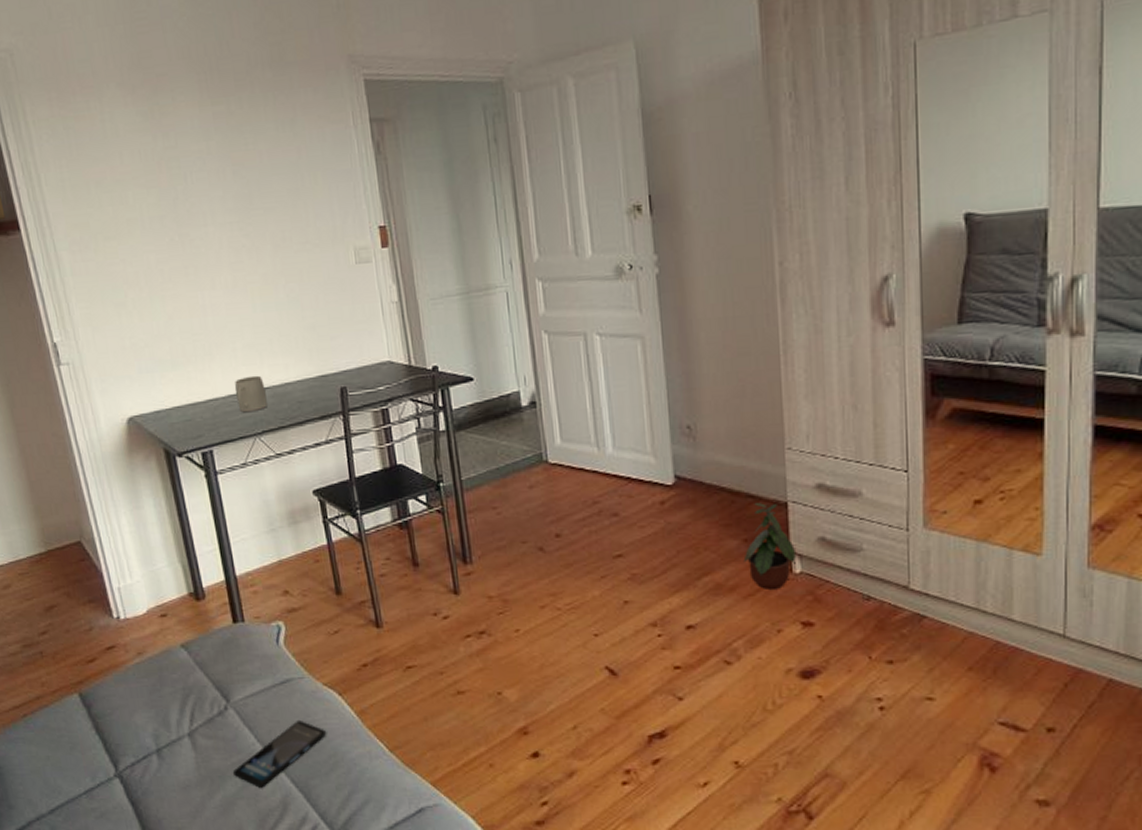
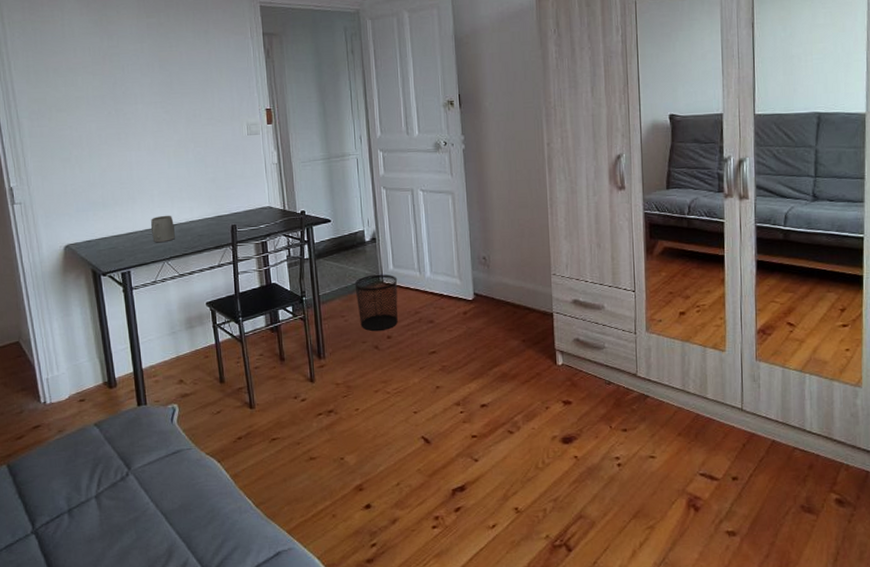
smartphone: present [232,719,327,788] -> none [129,482,207,539]
waste bin: none [508,450,570,527] -> present [354,274,398,331]
potted plant: present [743,502,796,589] -> none [522,312,559,377]

